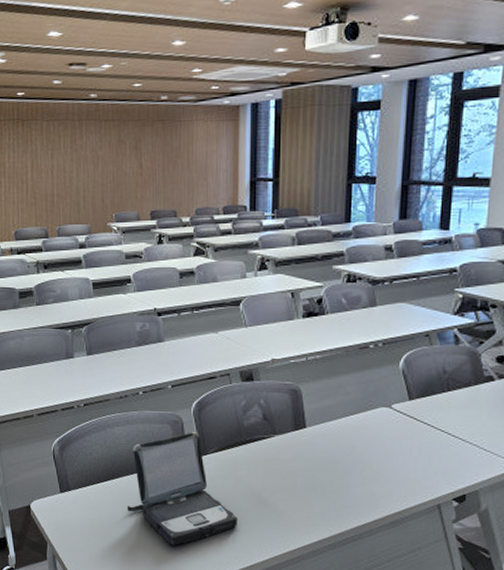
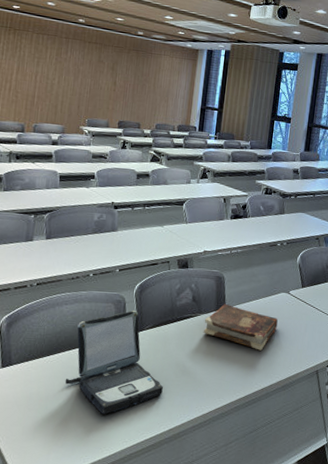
book: none [280,422,378,479] -> present [204,303,278,351]

